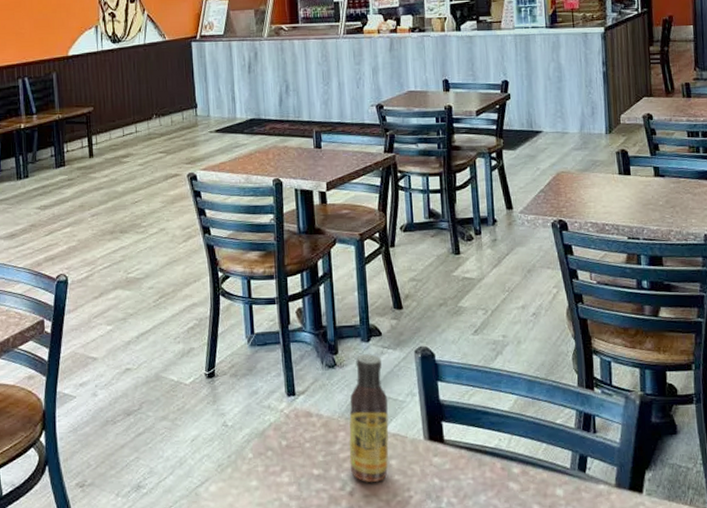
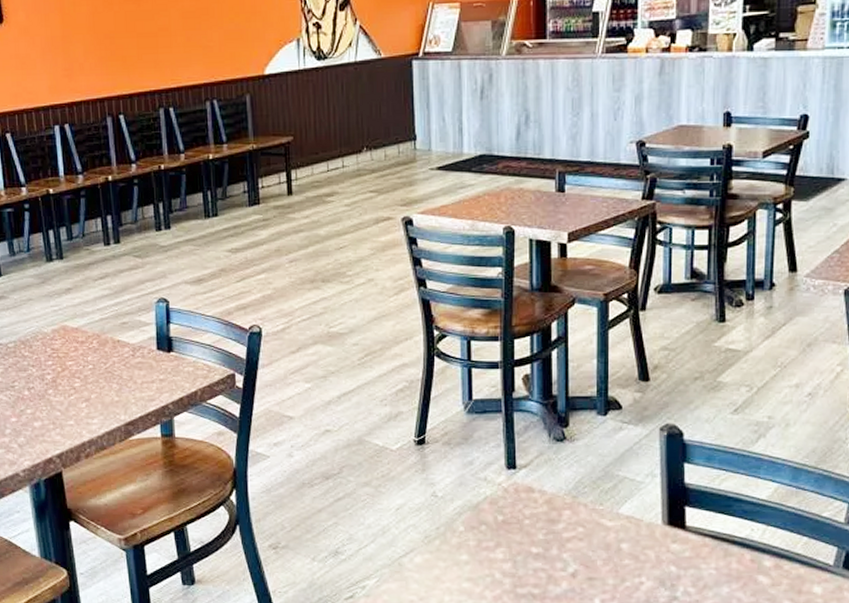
sauce bottle: present [349,354,389,483] -> none [574,429,623,566]

